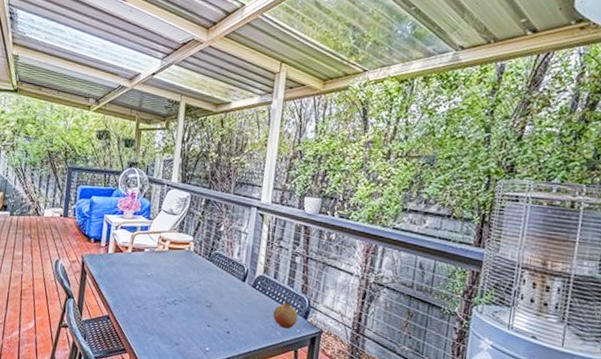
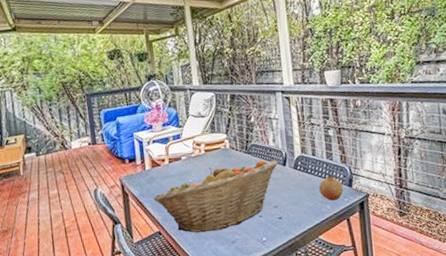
fruit basket: none [109,265,238,330] -> present [153,160,278,233]

